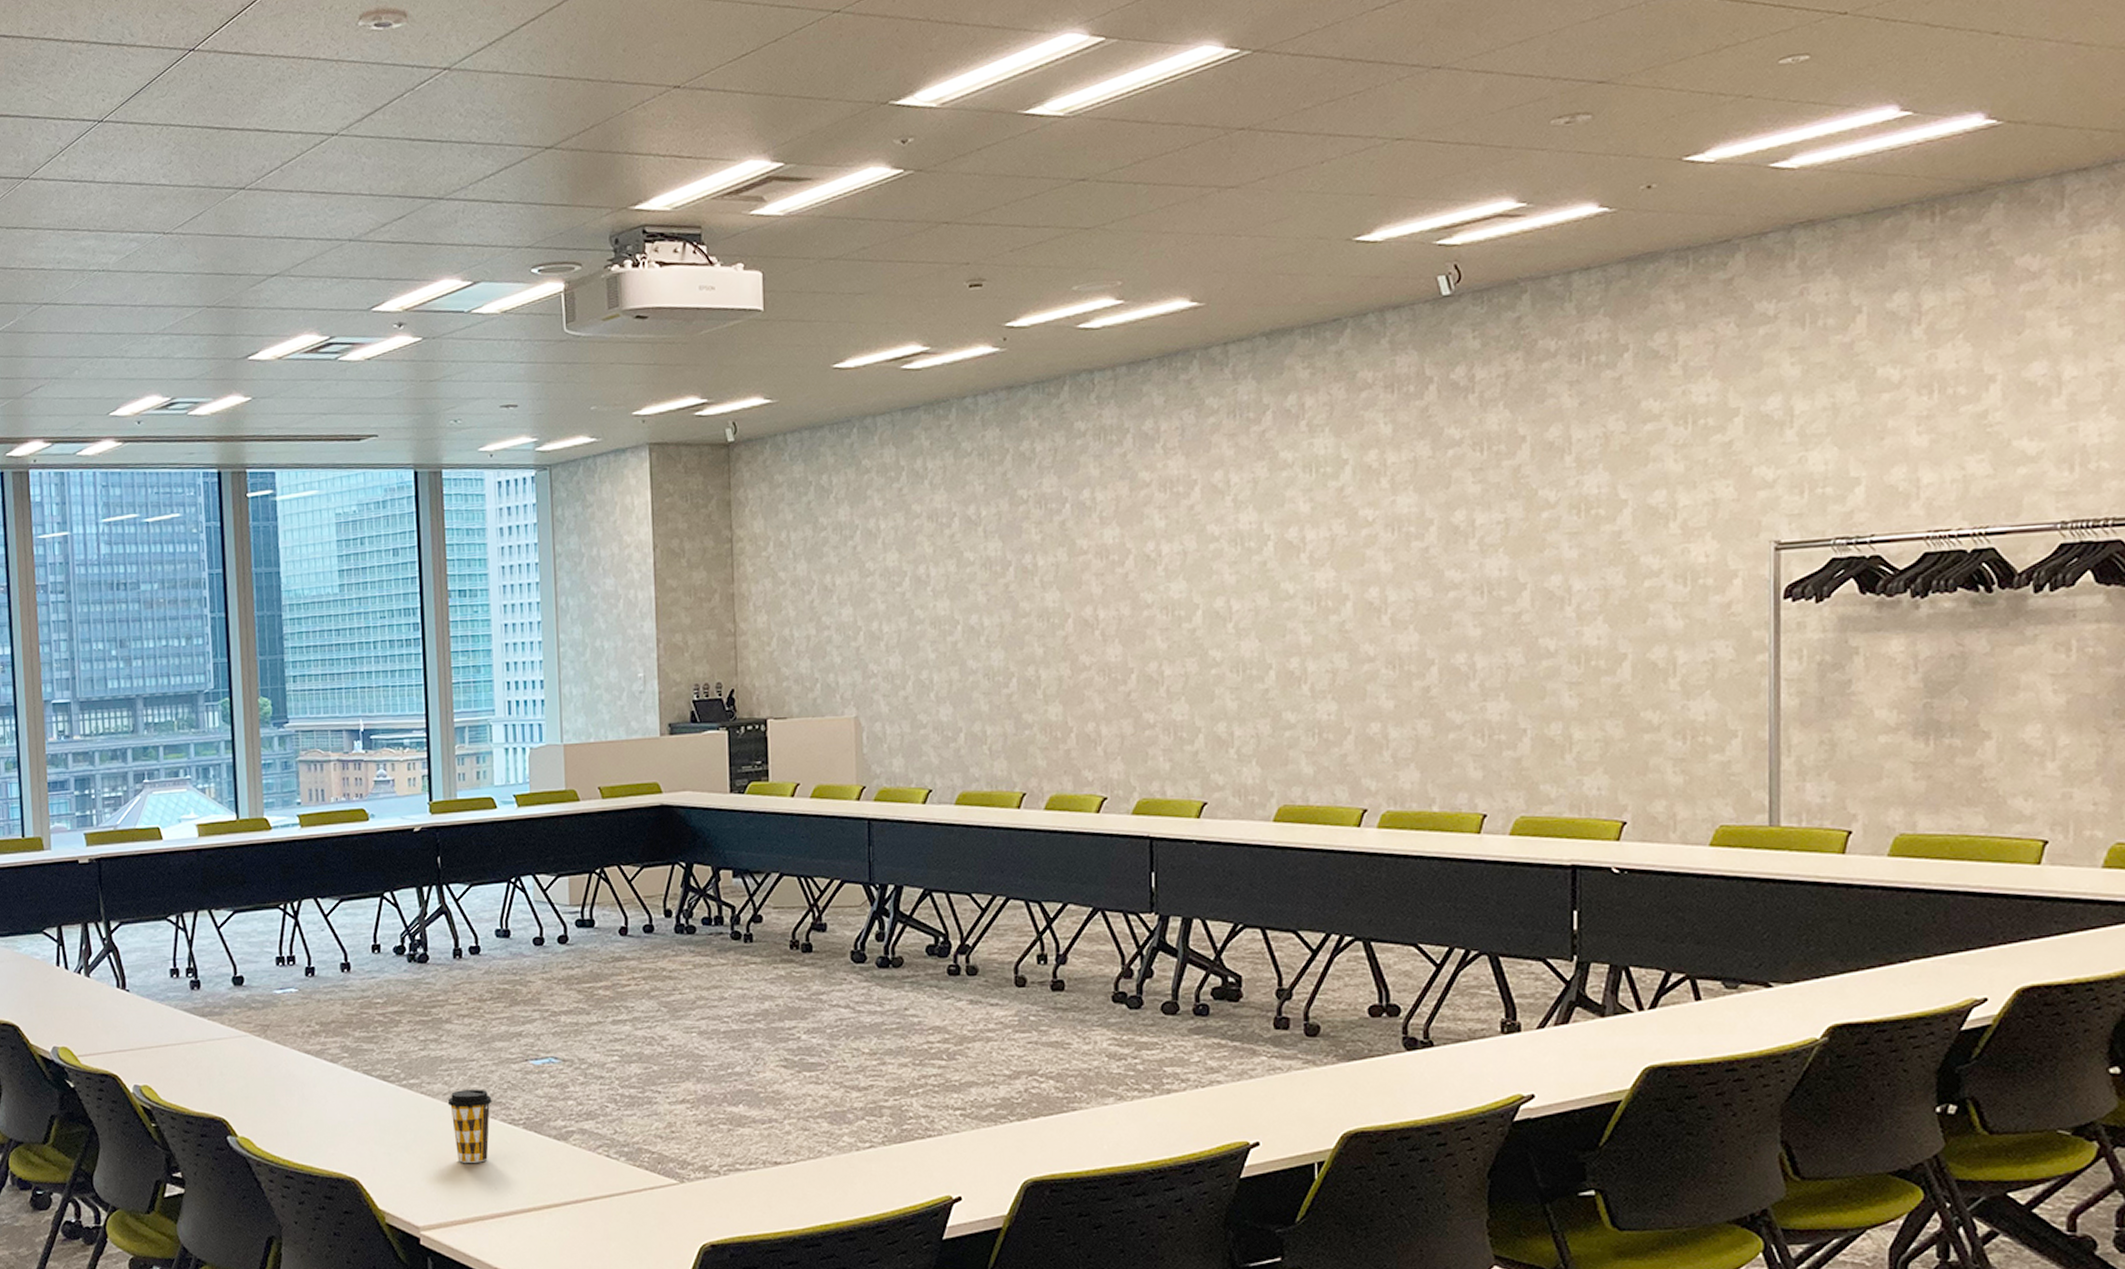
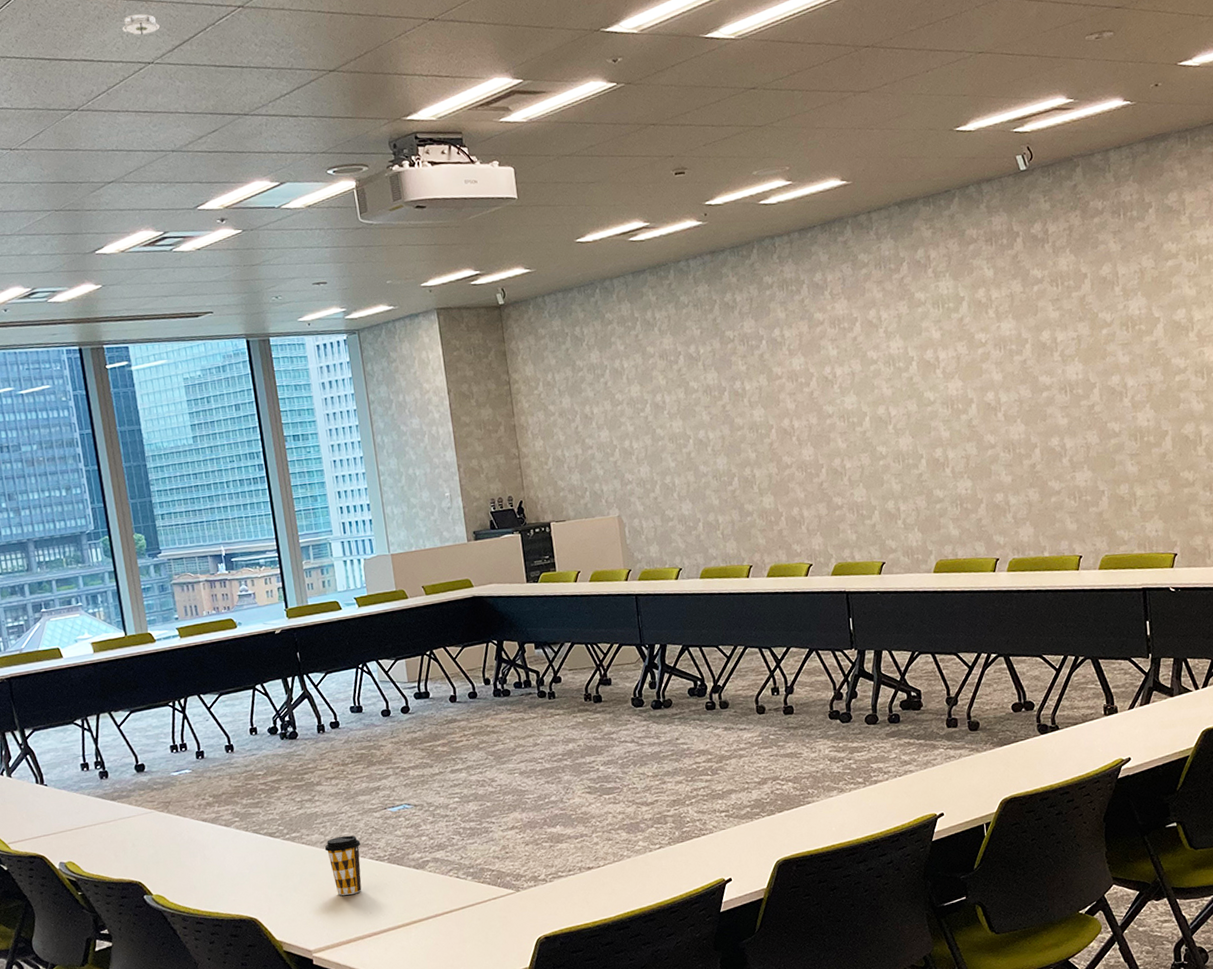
smoke detector: none [304,75,349,102] -> present [122,13,160,36]

